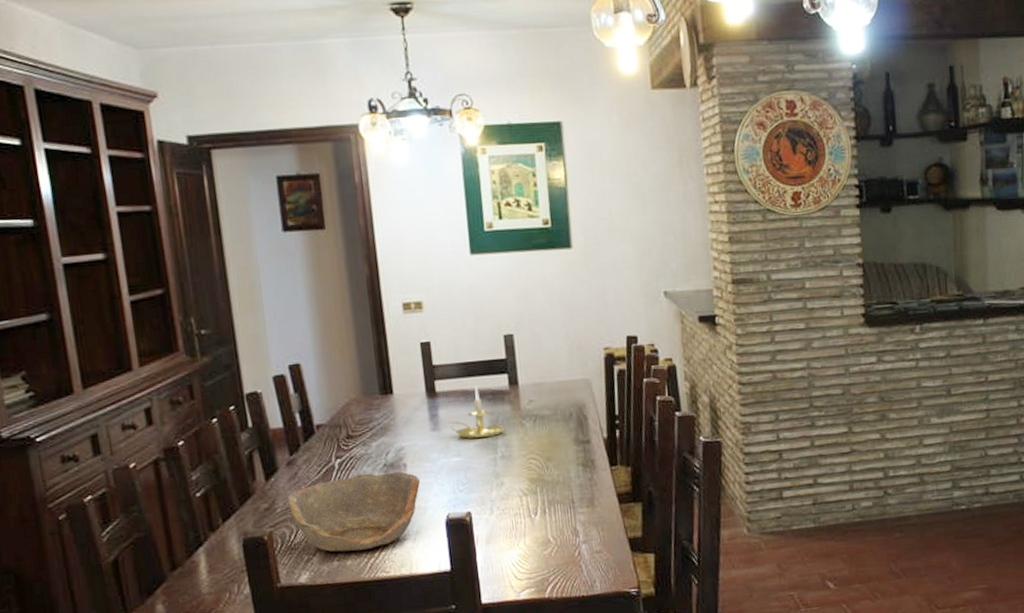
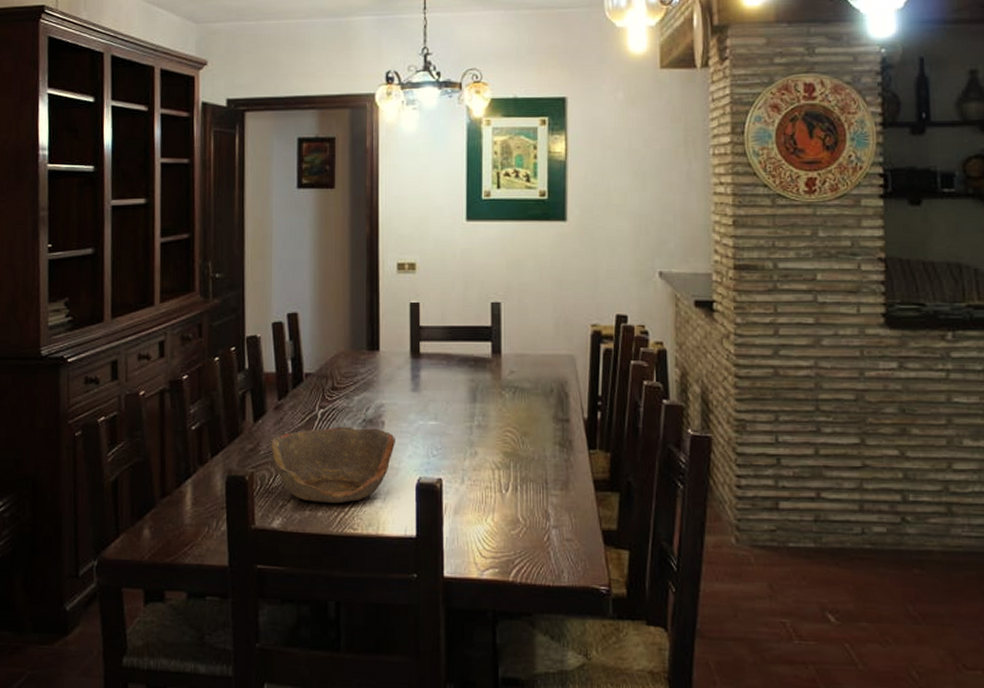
candle holder: present [449,386,505,439] -> none [429,351,484,405]

